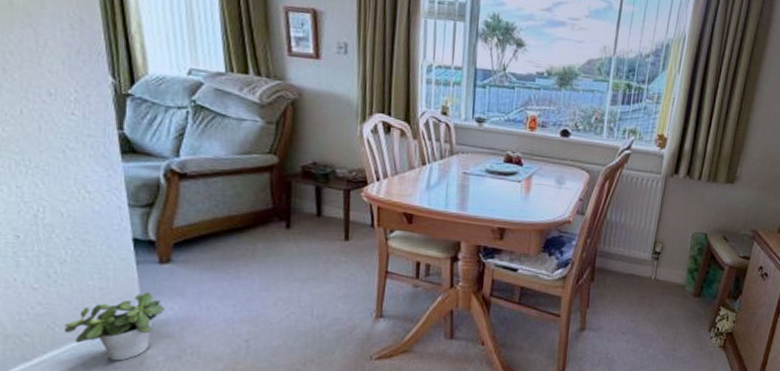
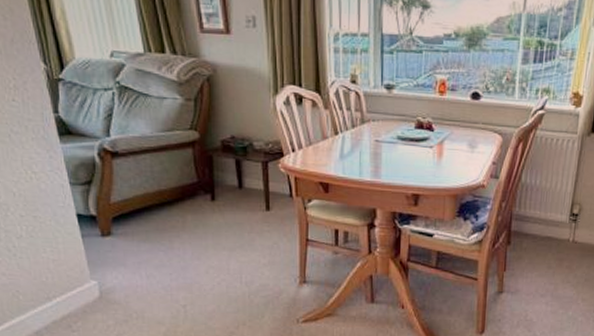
potted plant: present [64,292,165,361] -> none [26,263,110,325]

